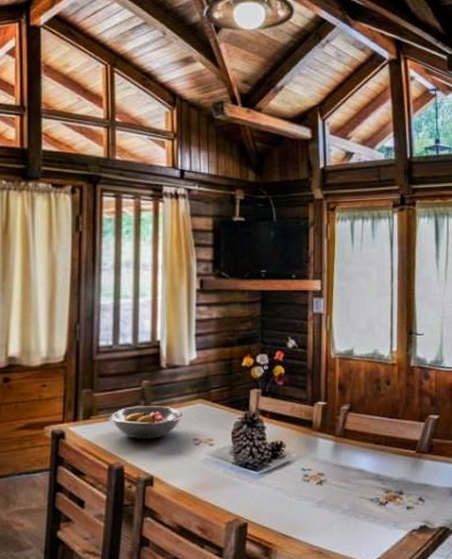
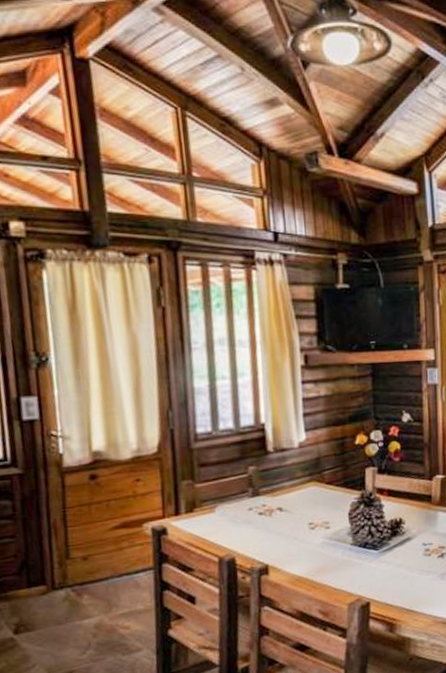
fruit bowl: present [111,406,183,440] -> none [216,492,295,529]

